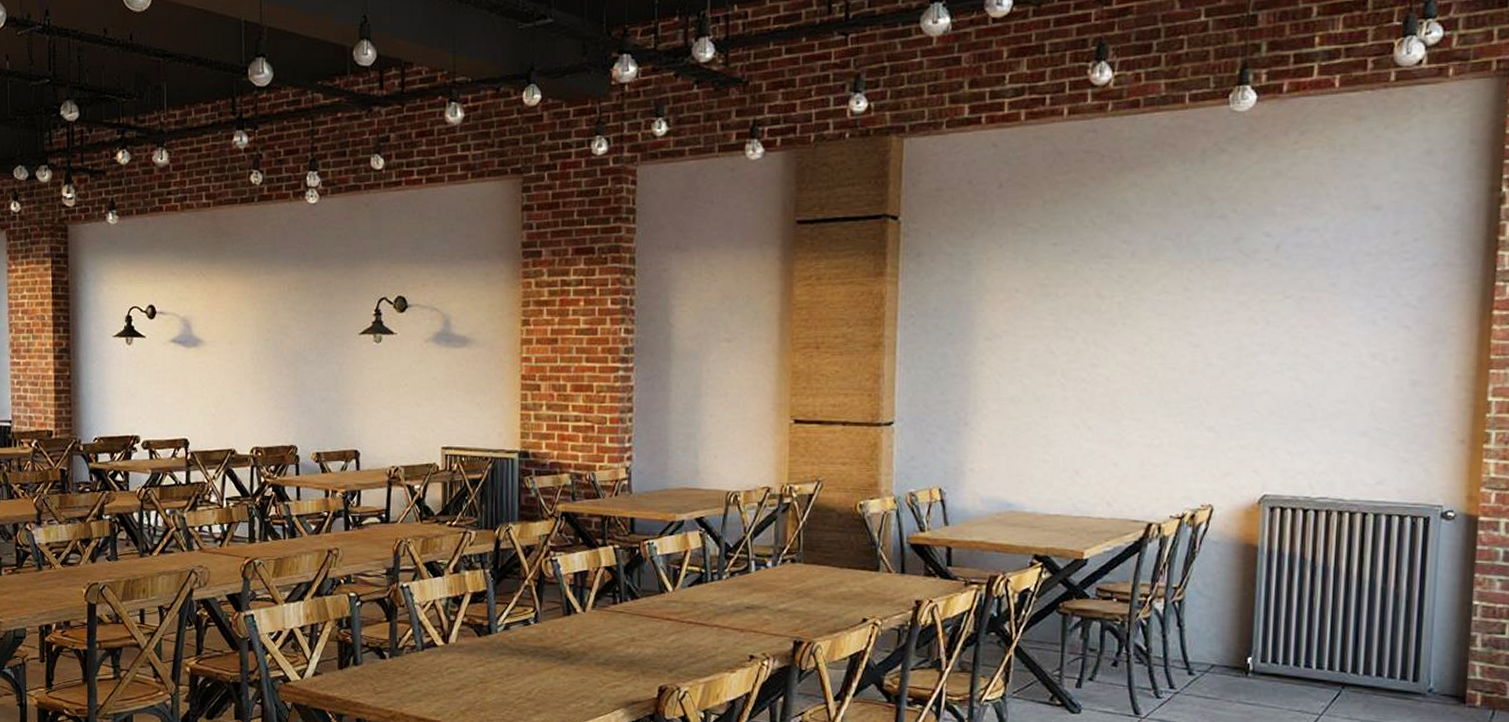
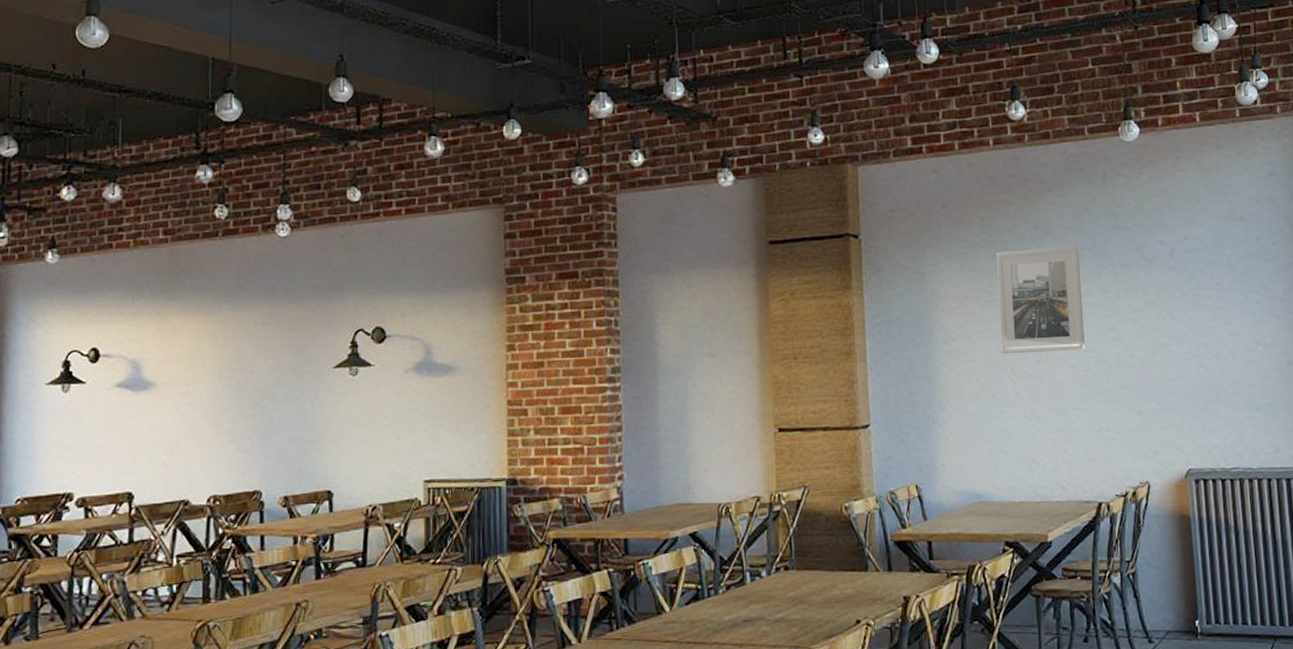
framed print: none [1053,235,1160,354] -> present [996,246,1085,353]

